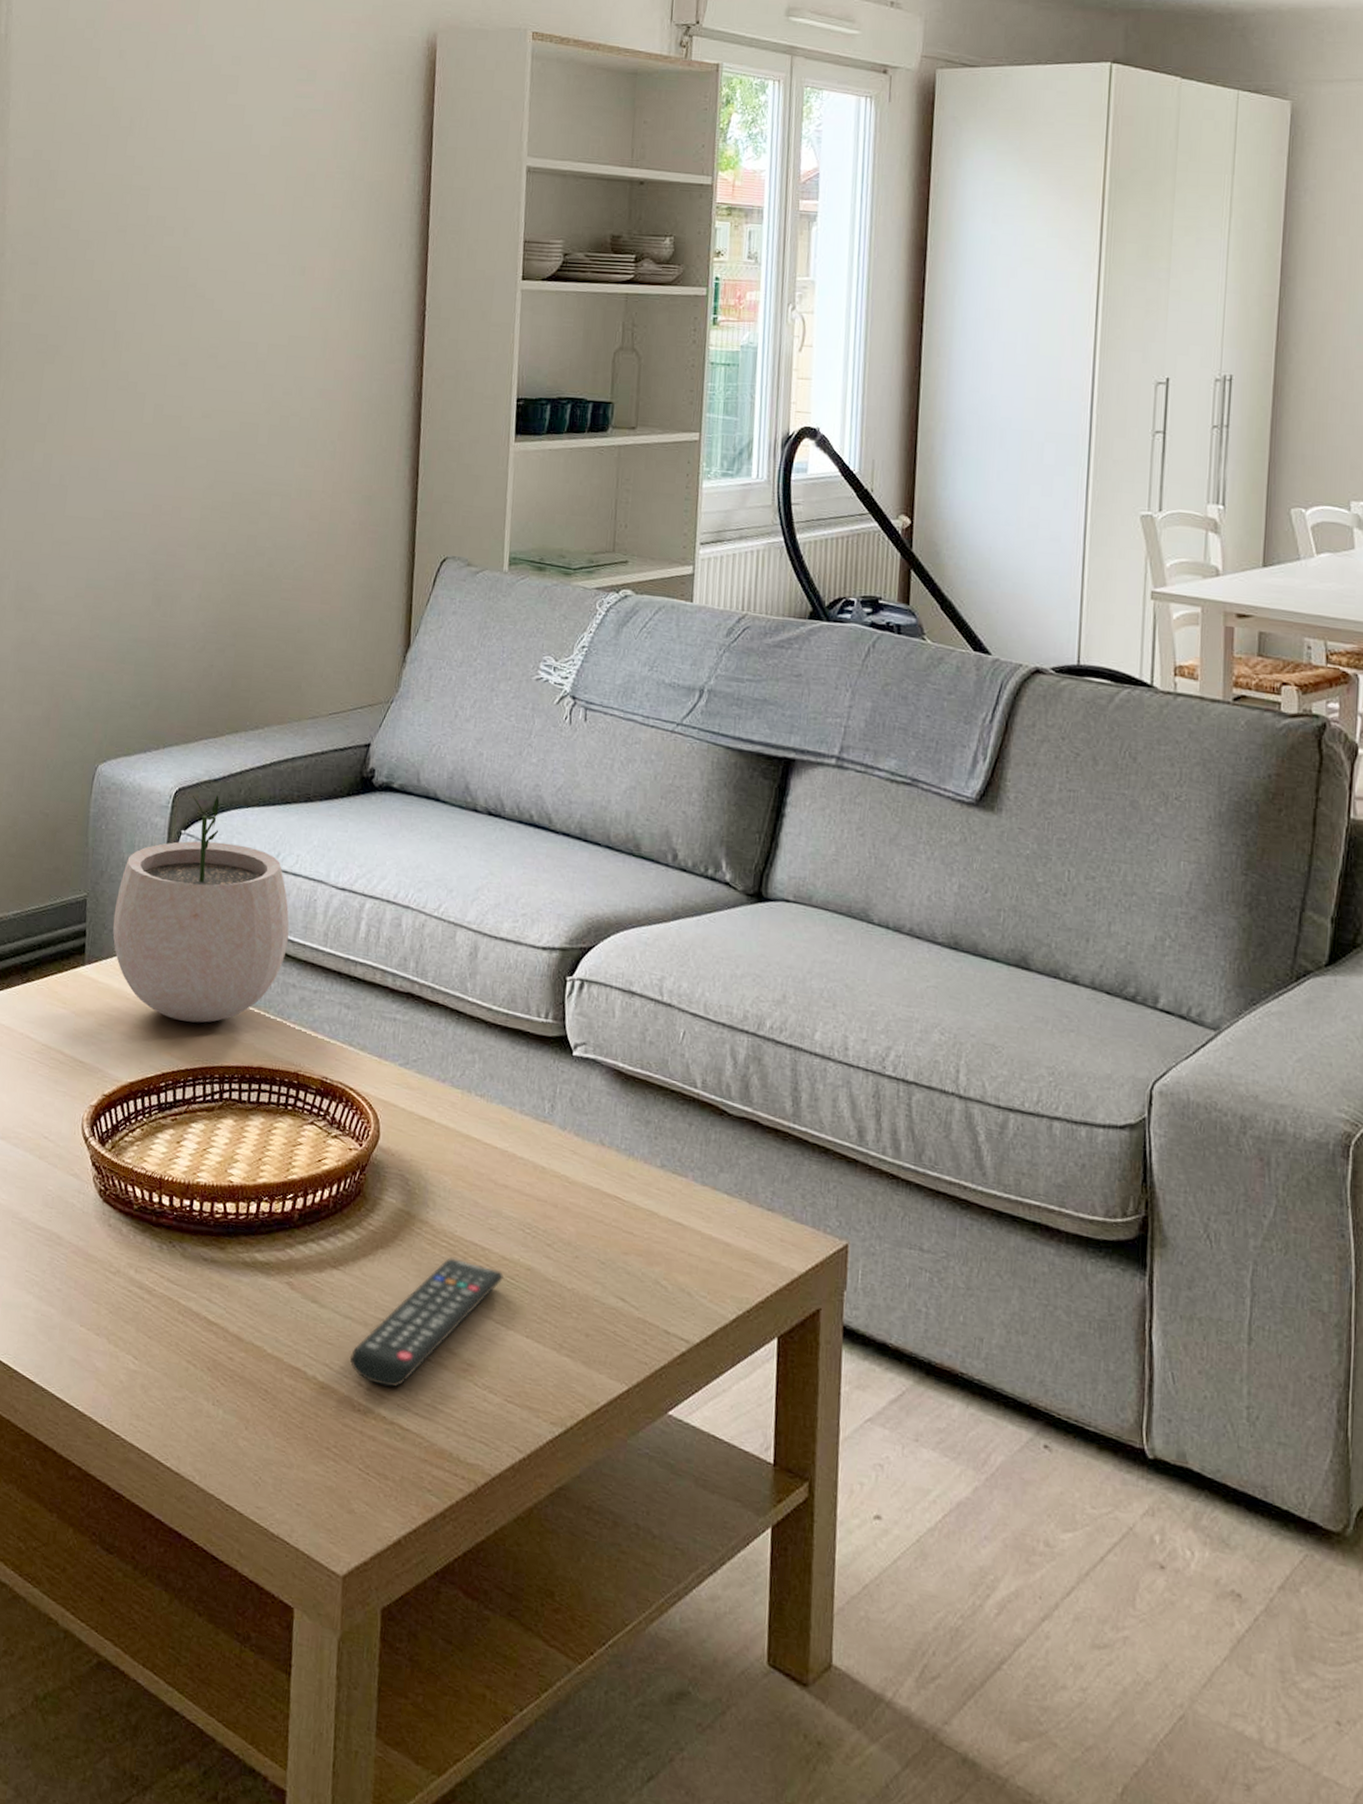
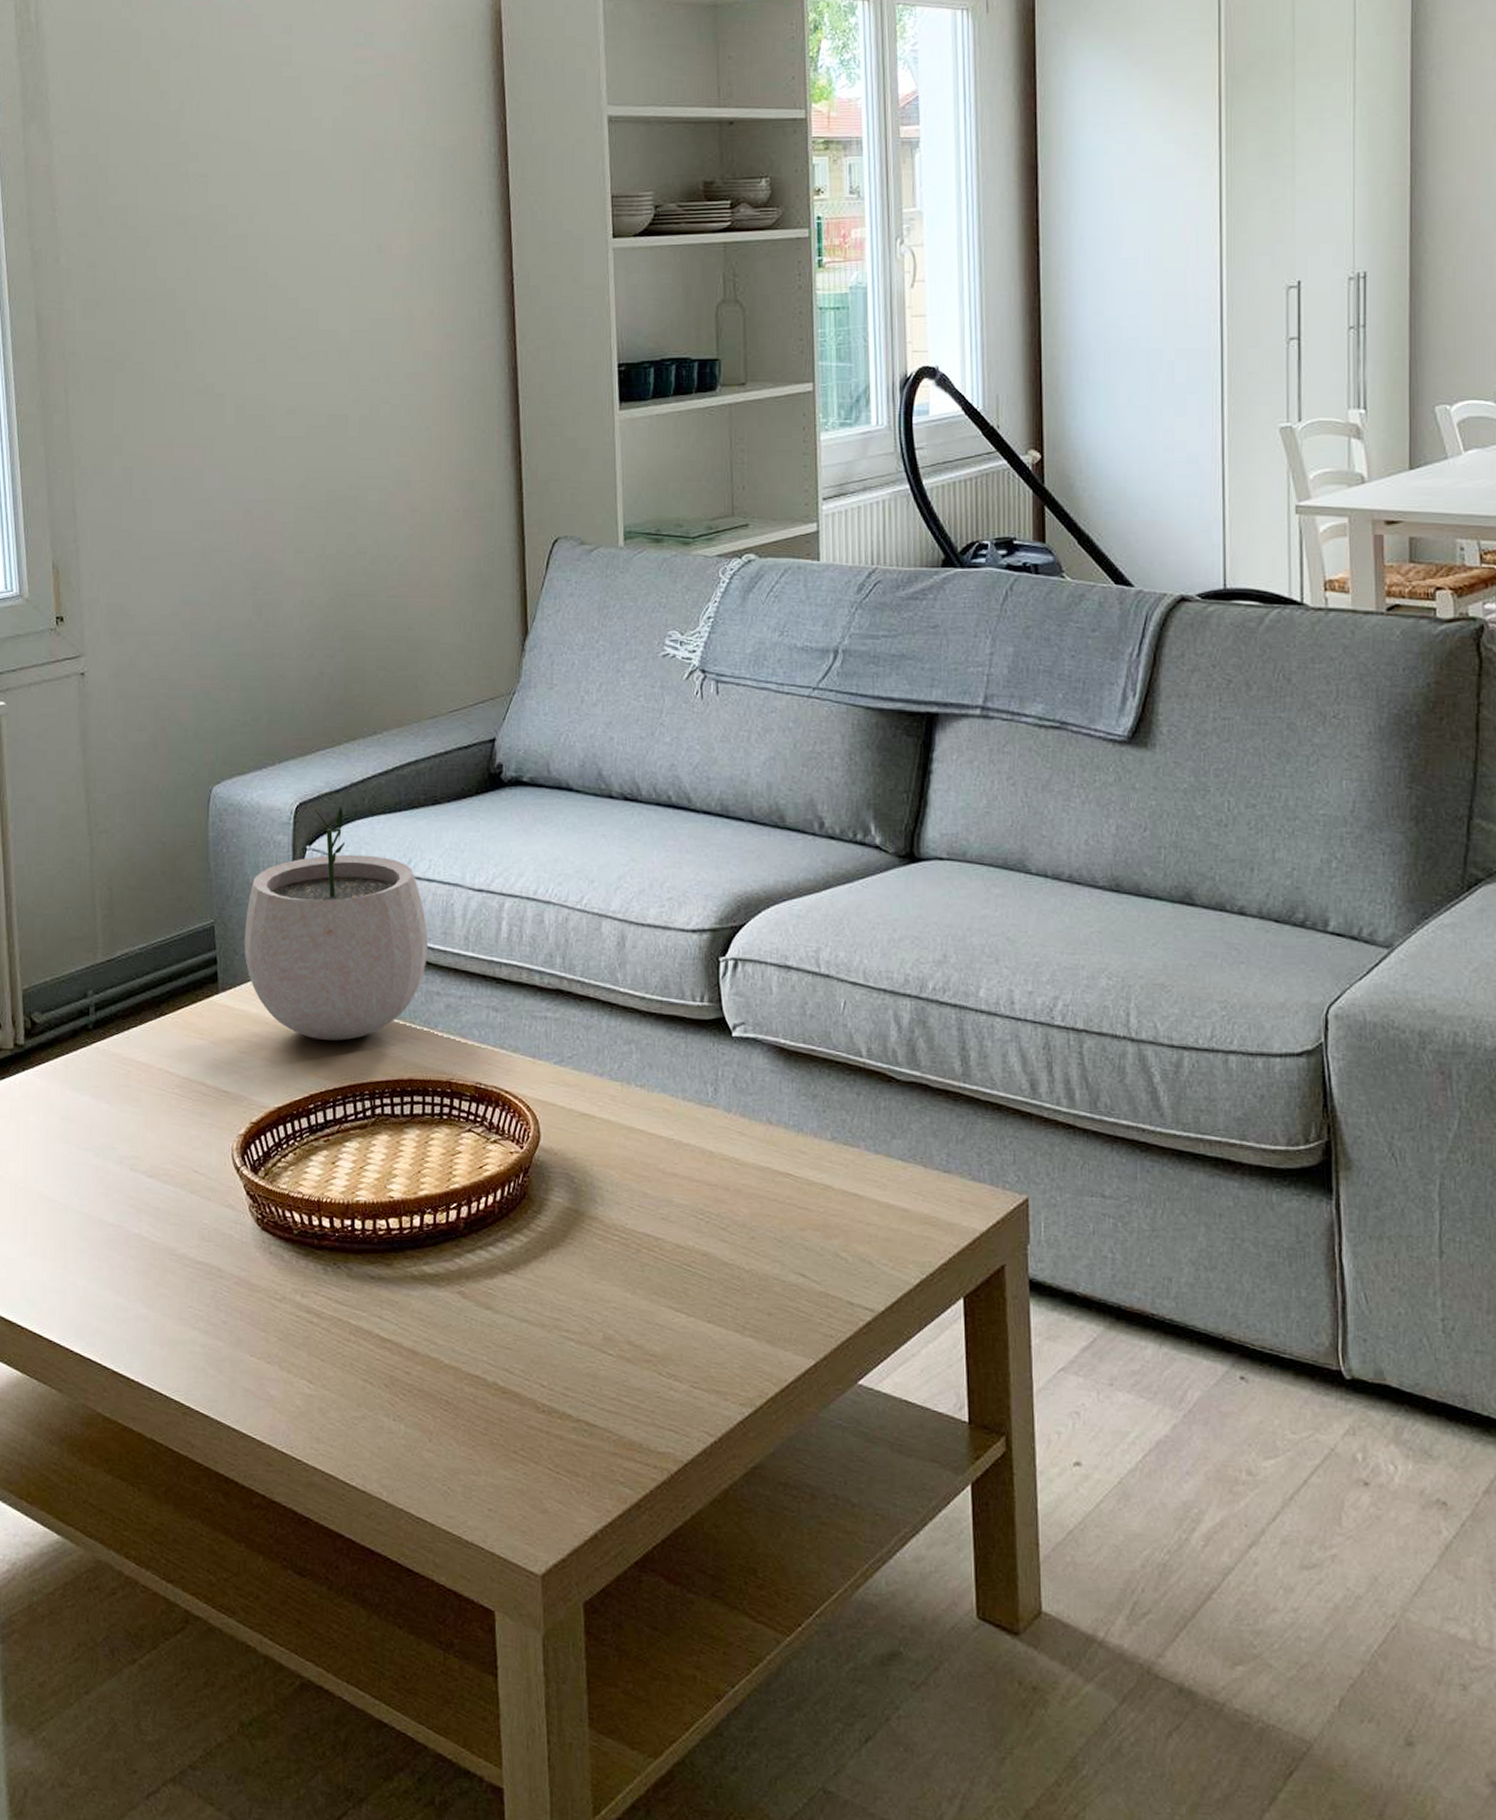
remote control: present [349,1257,504,1388] -> none [529,1251,680,1386]

